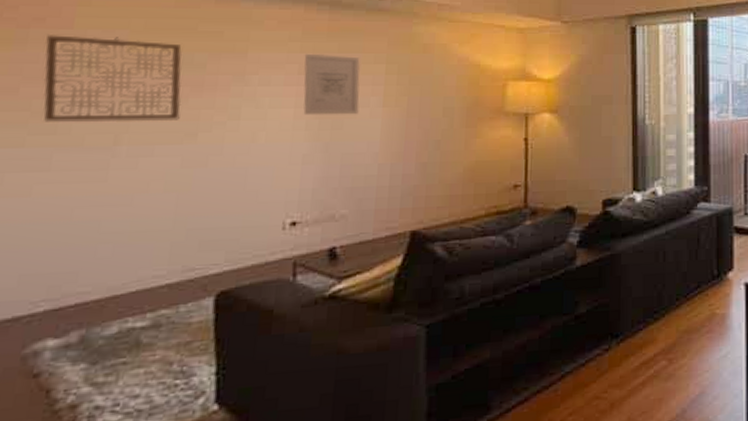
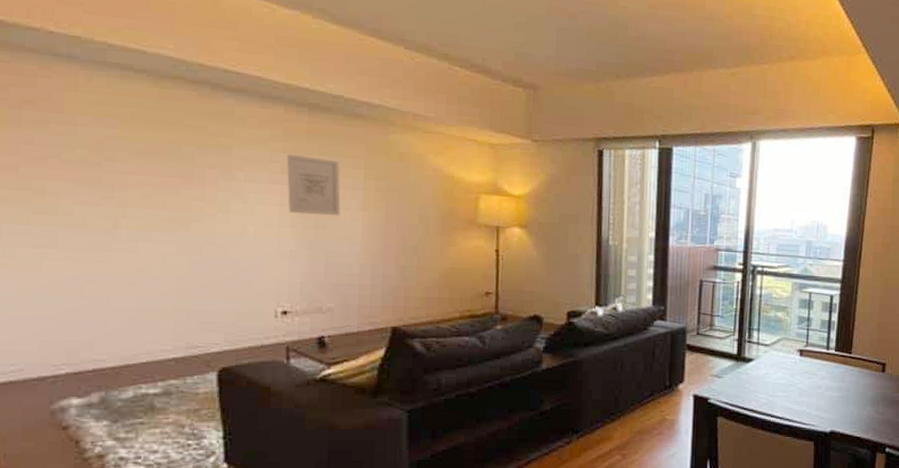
wall art: present [43,35,182,122] -> none [39,118,173,209]

